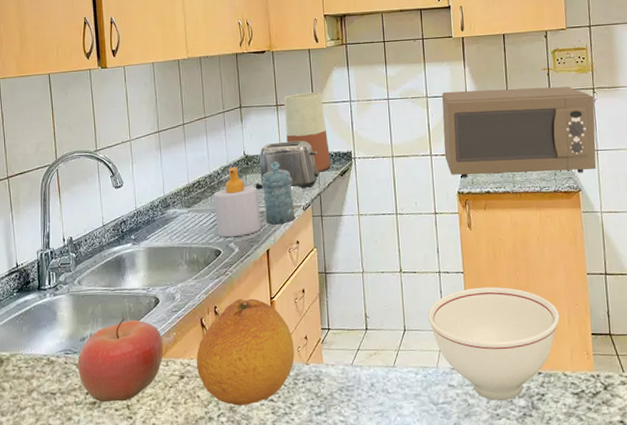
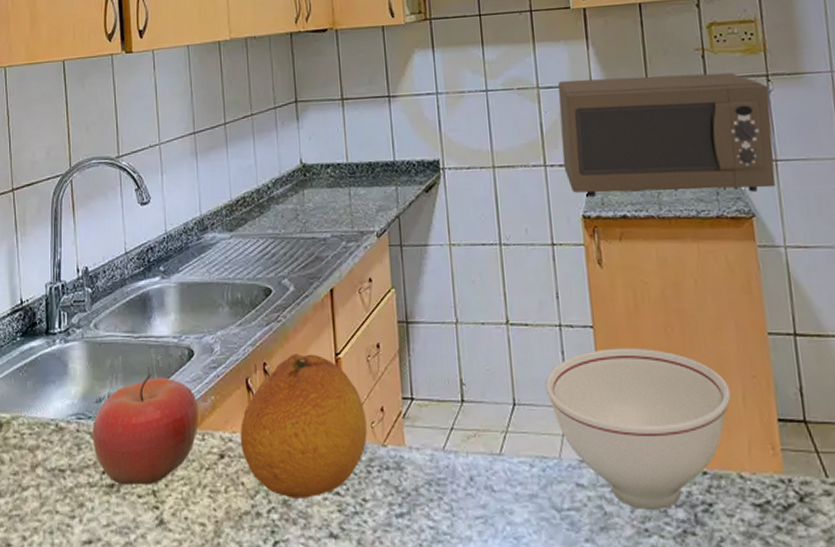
soap bottle: present [213,167,262,238] -> none [262,179,323,272]
toaster: present [255,140,320,190] -> none [315,145,398,209]
canister: present [261,161,295,225] -> none [323,172,366,256]
vase: present [284,92,331,172] -> none [351,81,413,187]

